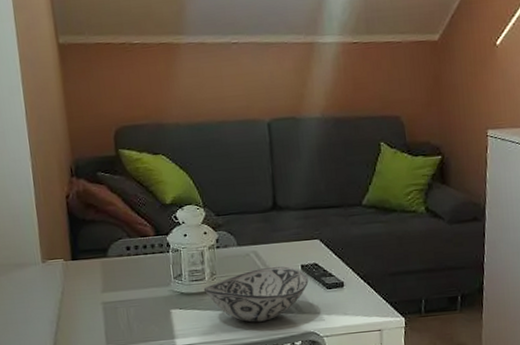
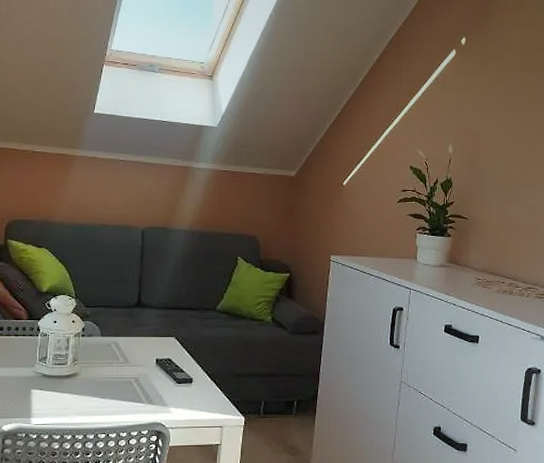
decorative bowl: present [203,266,309,323] -> none [64,358,161,409]

